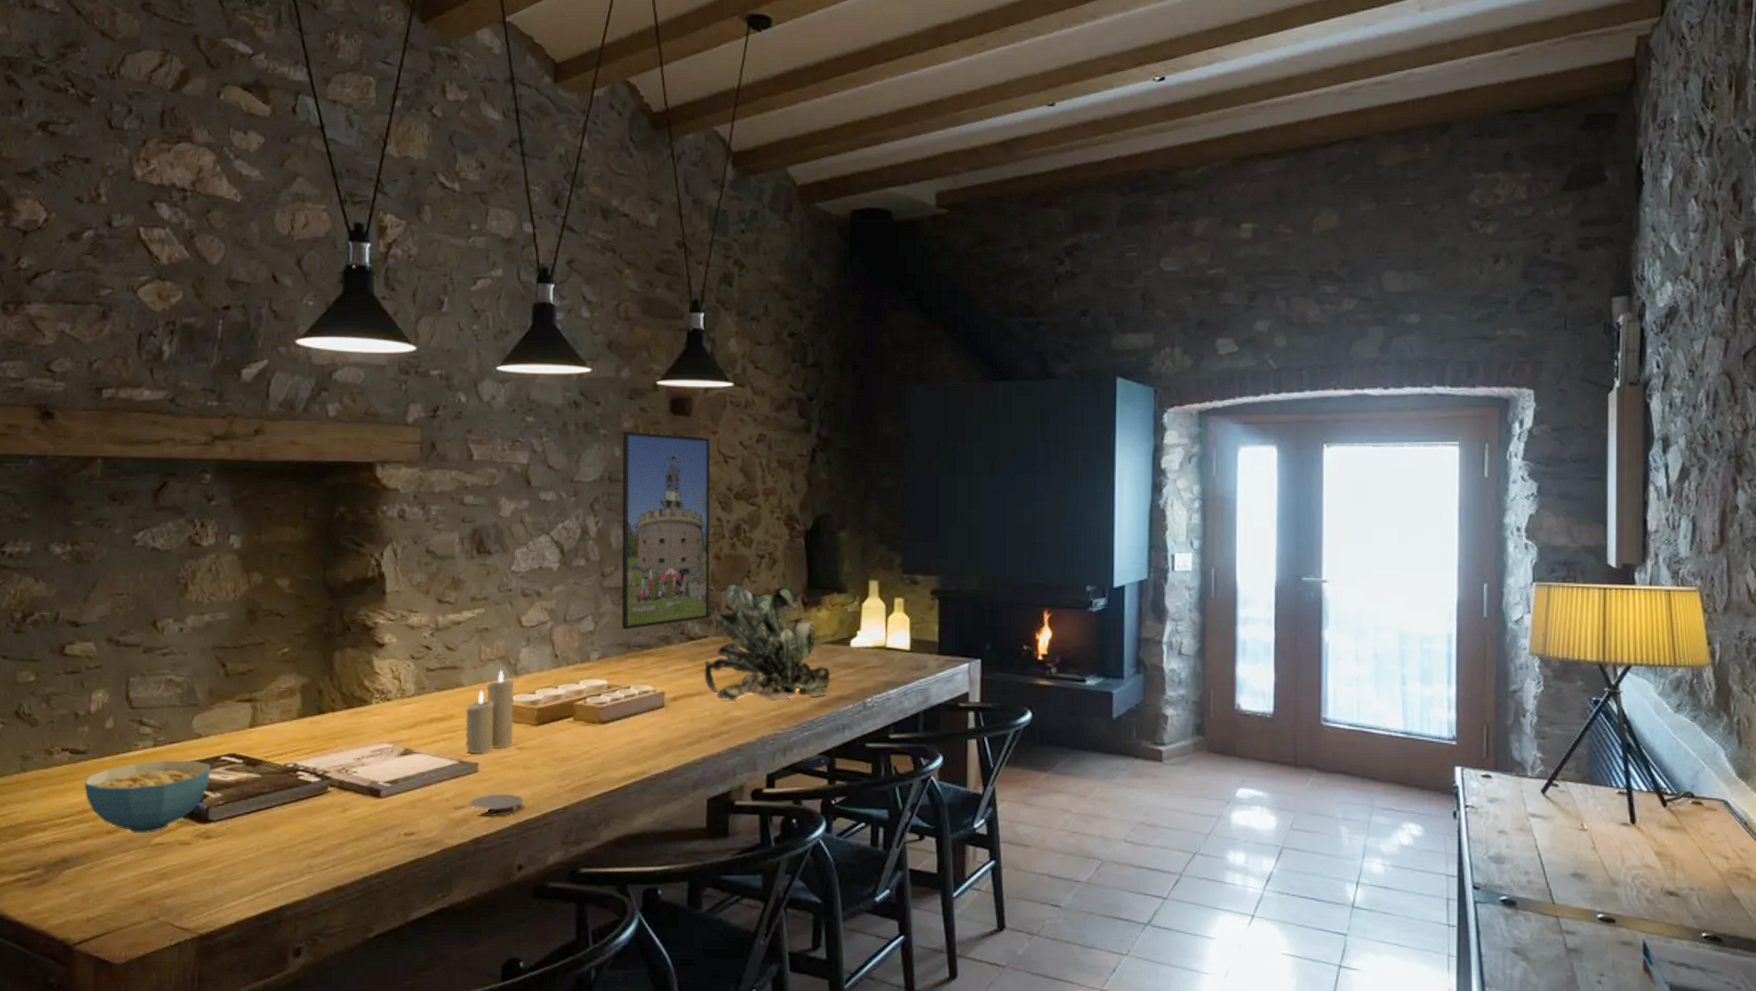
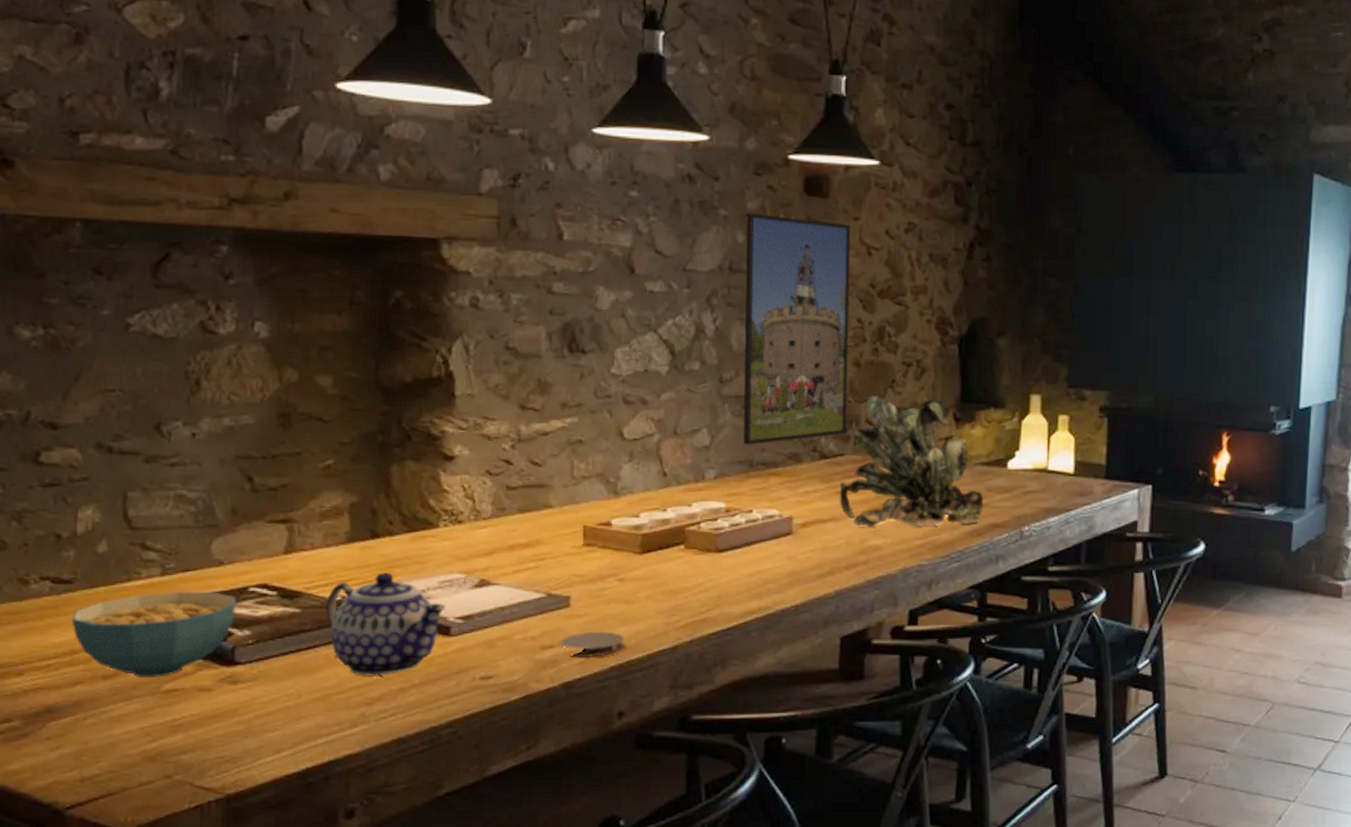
teapot: none [281,743,376,834] -> present [326,572,445,678]
candle: present [465,670,514,753] -> none [554,489,614,585]

